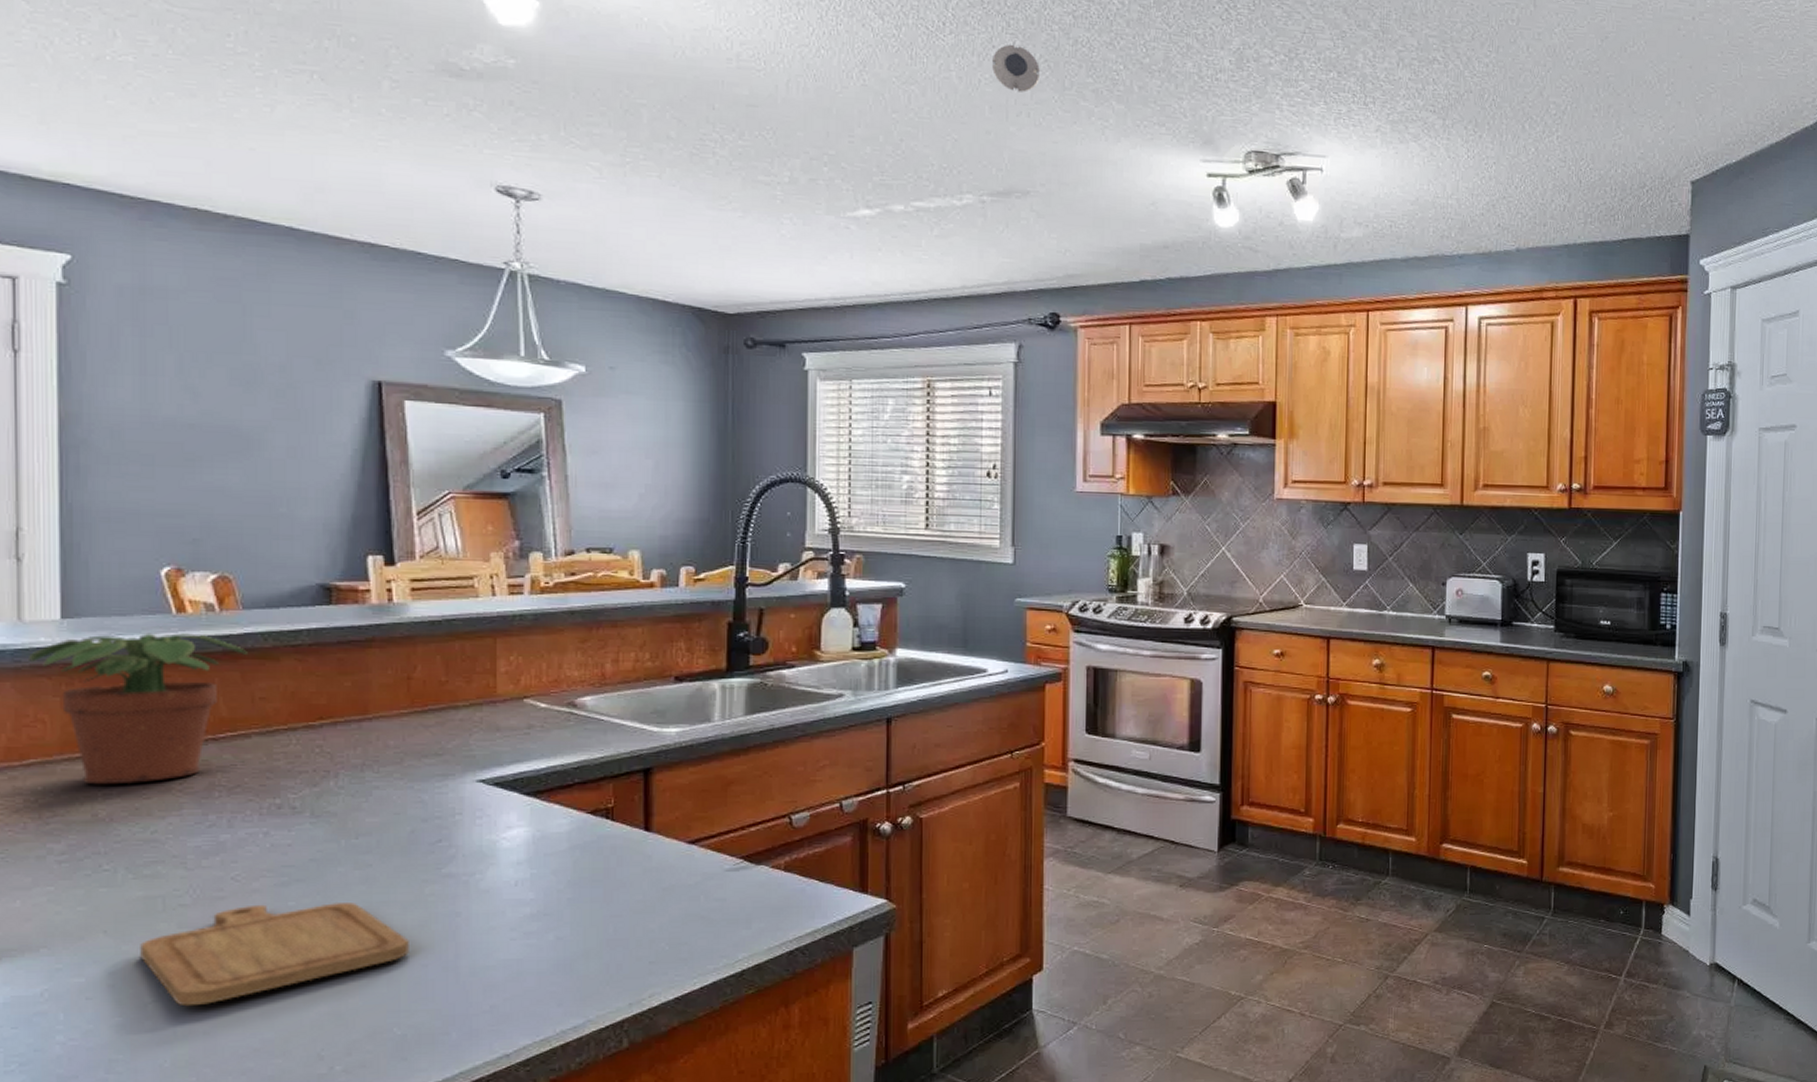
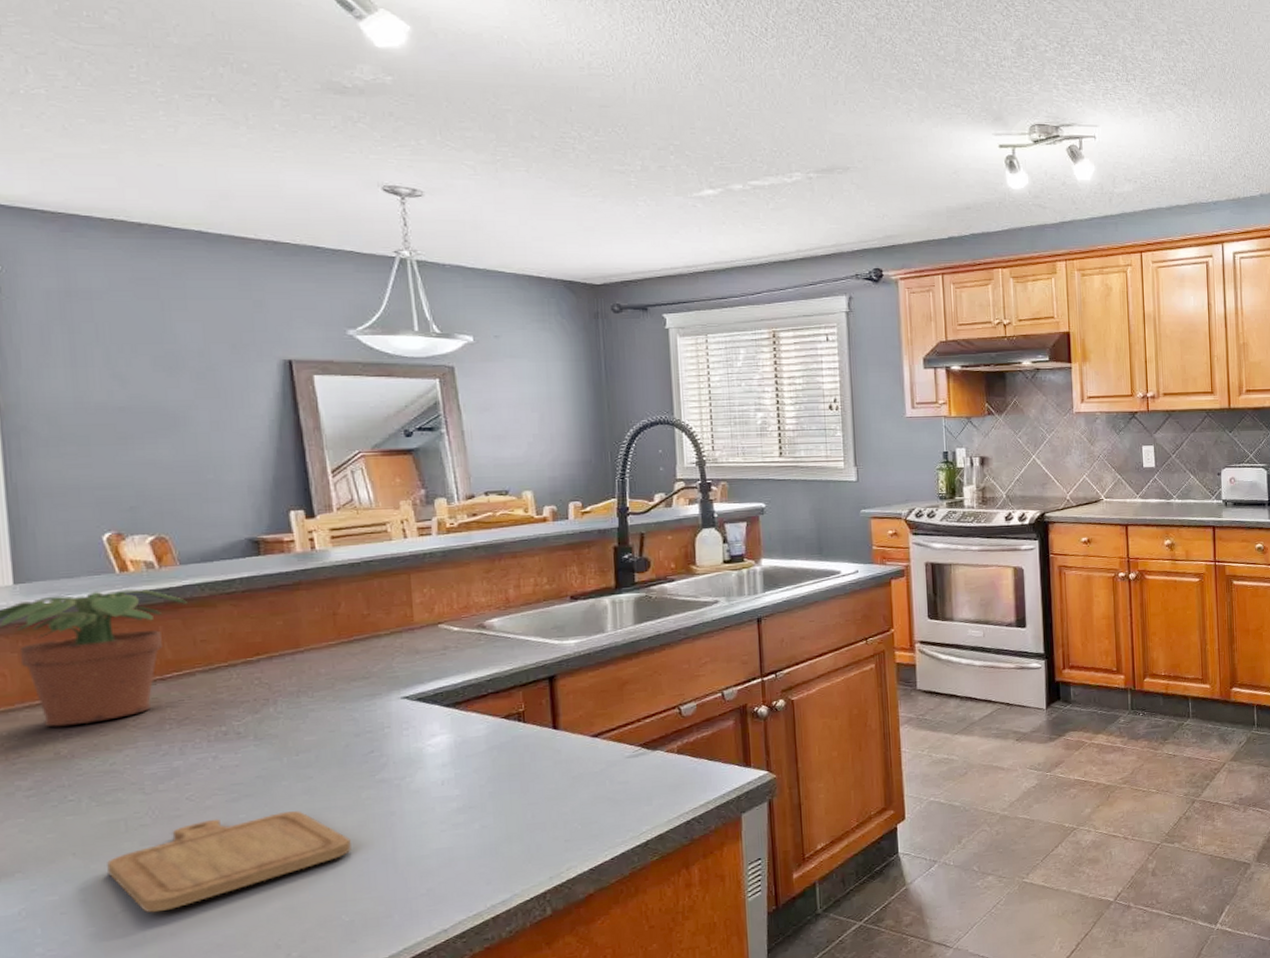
smoke detector: present [992,44,1040,93] -> none [810,44,851,84]

